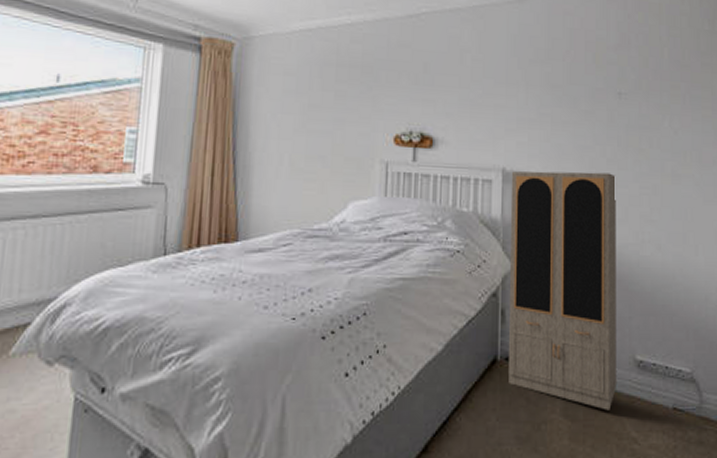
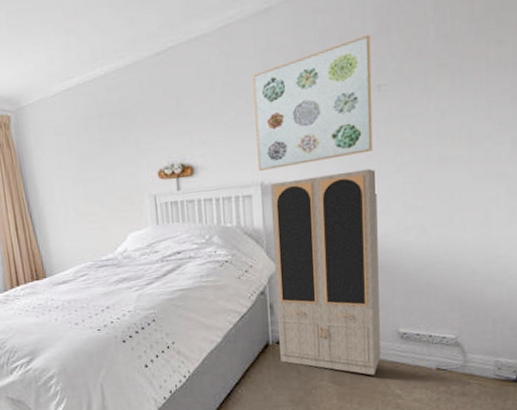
wall art: none [501,44,613,157] -> present [253,34,373,172]

